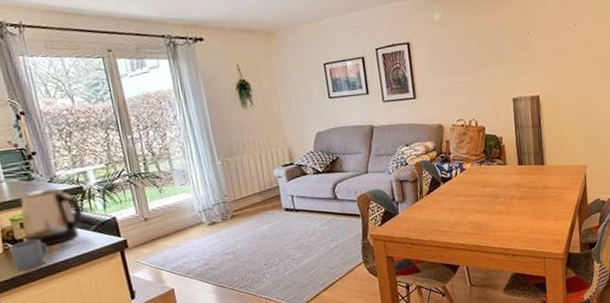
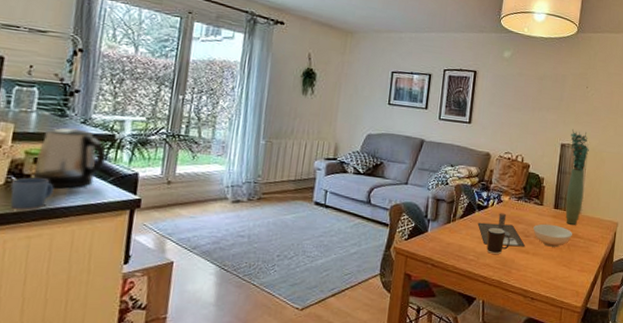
place setting: none [445,180,496,214] -> present [477,213,525,246]
mug: none [456,195,481,222] -> present [486,227,510,255]
bowl: none [501,181,542,203] -> present [533,223,572,247]
vase: none [521,80,547,178] -> present [565,129,589,225]

